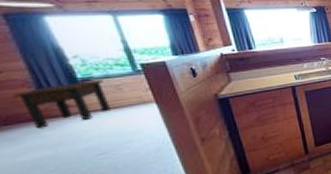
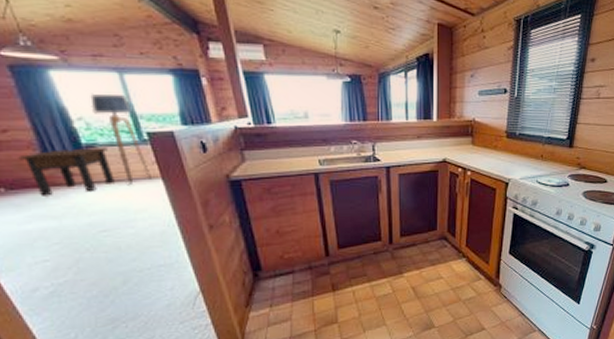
floor lamp: none [85,34,146,110] -> present [90,94,151,184]

